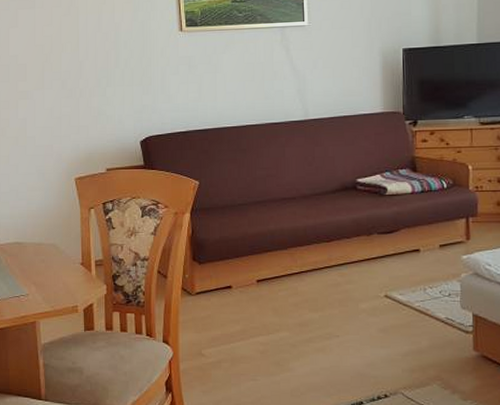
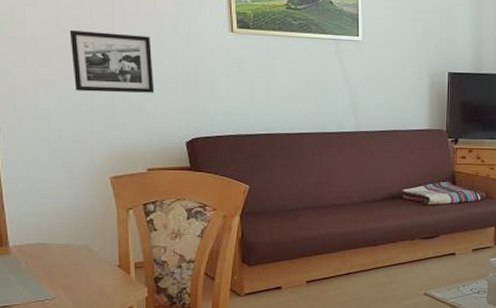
picture frame: none [43,43,113,100] -> present [69,30,155,93]

